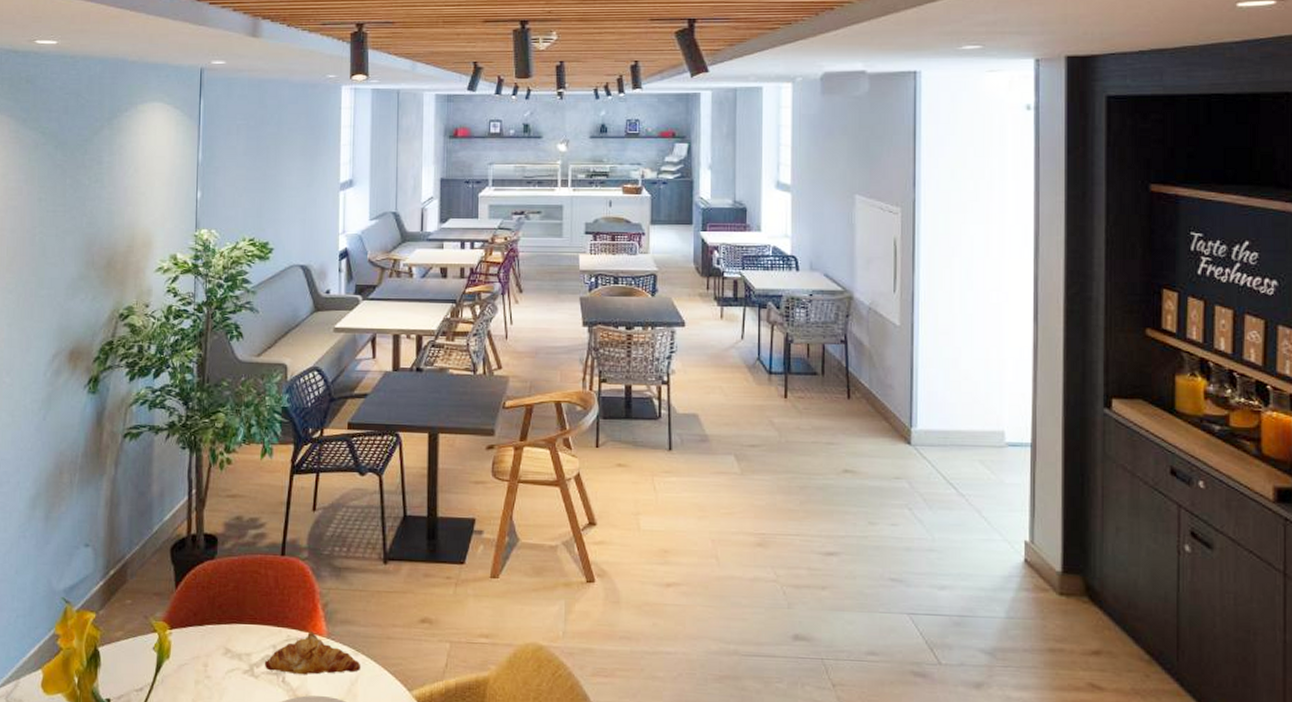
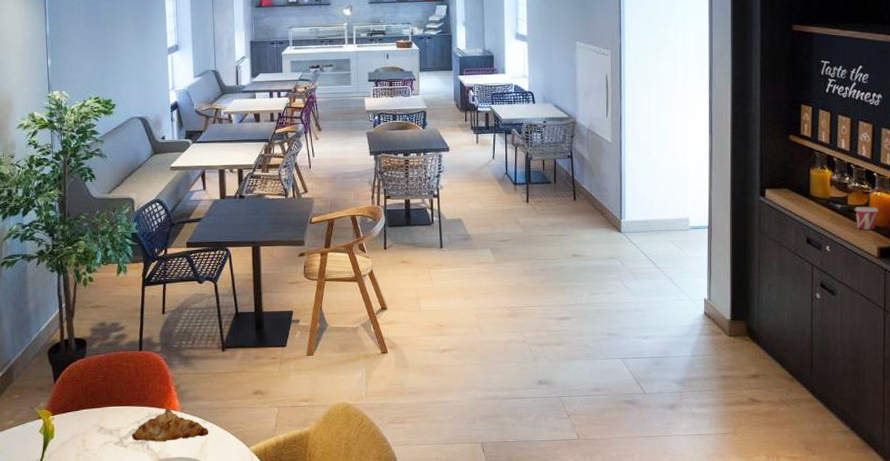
cup: none [1239,430,1274,462] -> present [854,206,878,230]

